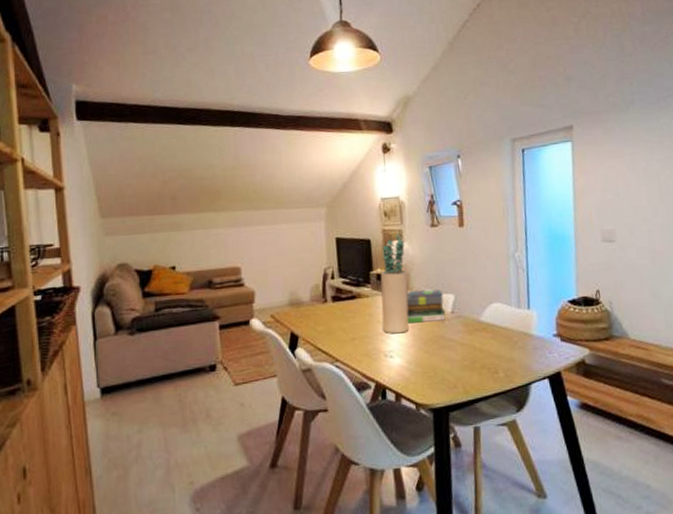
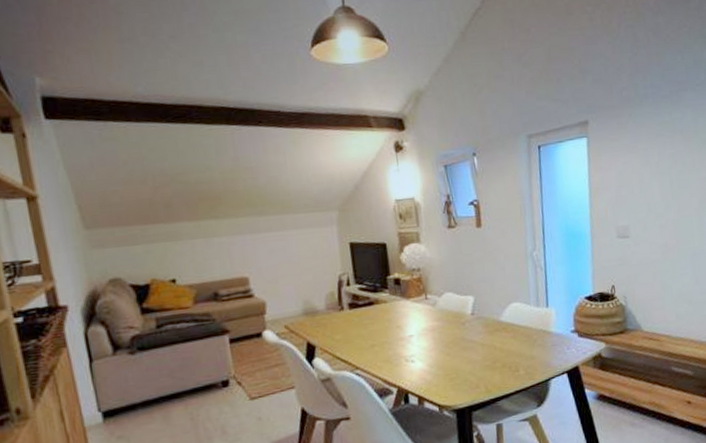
vase: present [380,229,409,334] -> none [397,231,429,339]
books: present [406,289,446,324] -> none [425,291,466,327]

